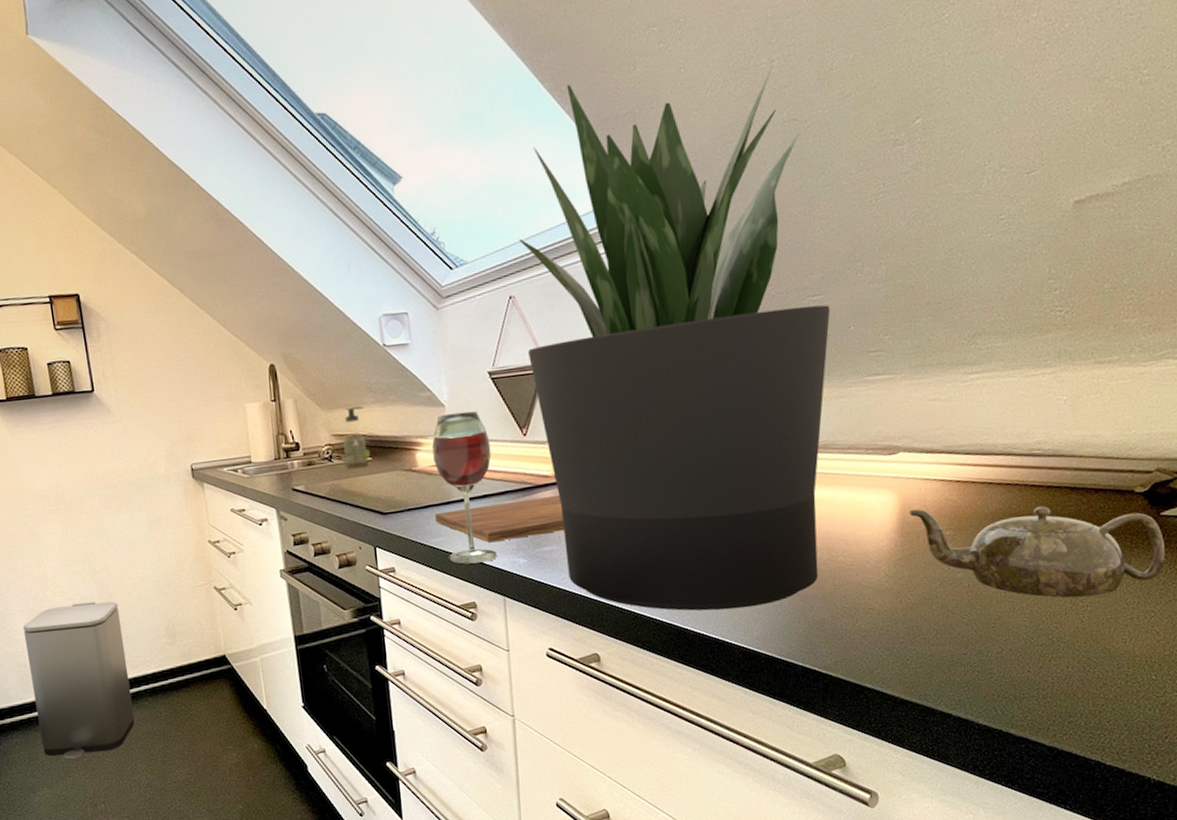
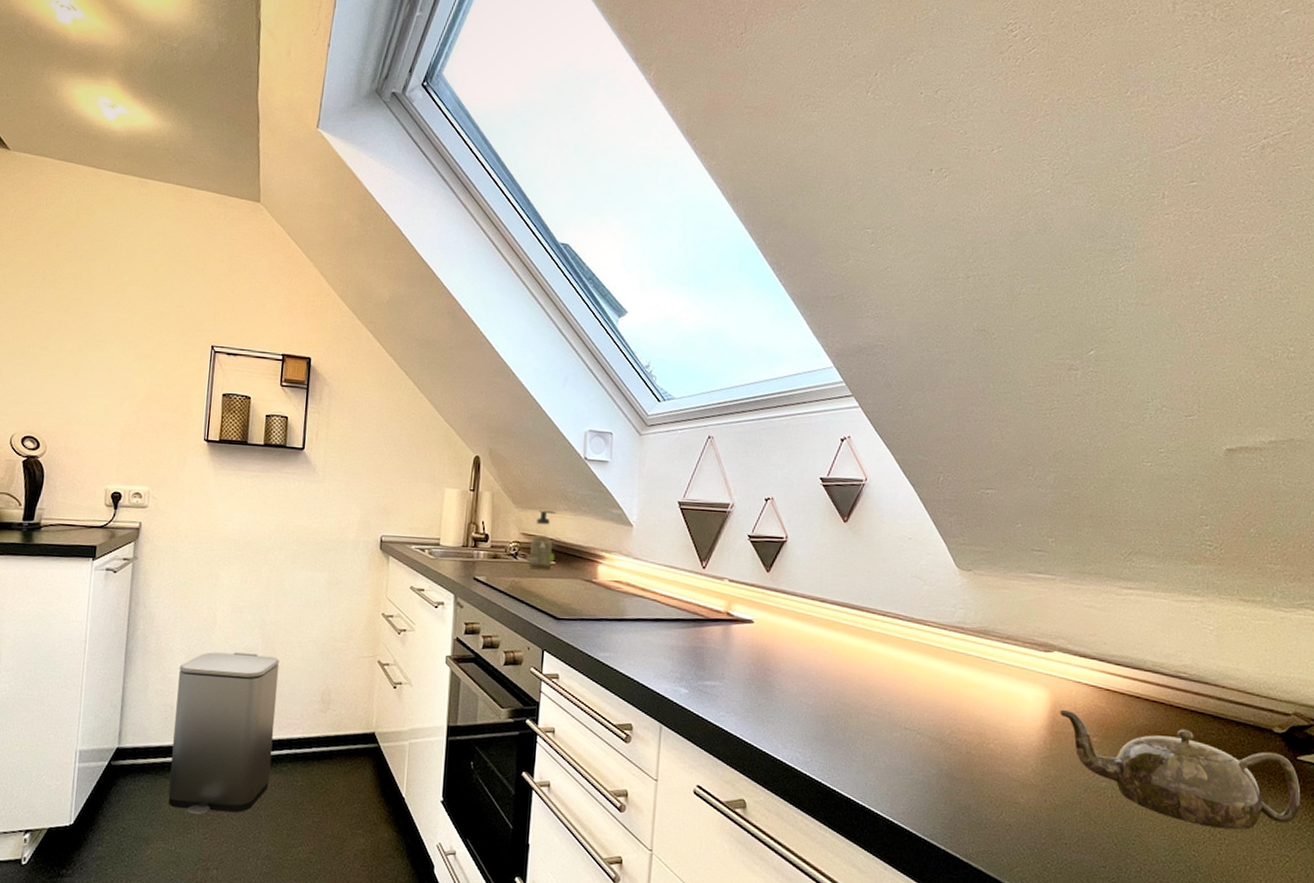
wineglass: present [432,411,497,565] -> none [613,533,671,686]
cutting board: present [435,495,565,543] -> none [606,627,730,668]
planter: present [518,65,831,611] -> none [718,261,1001,780]

